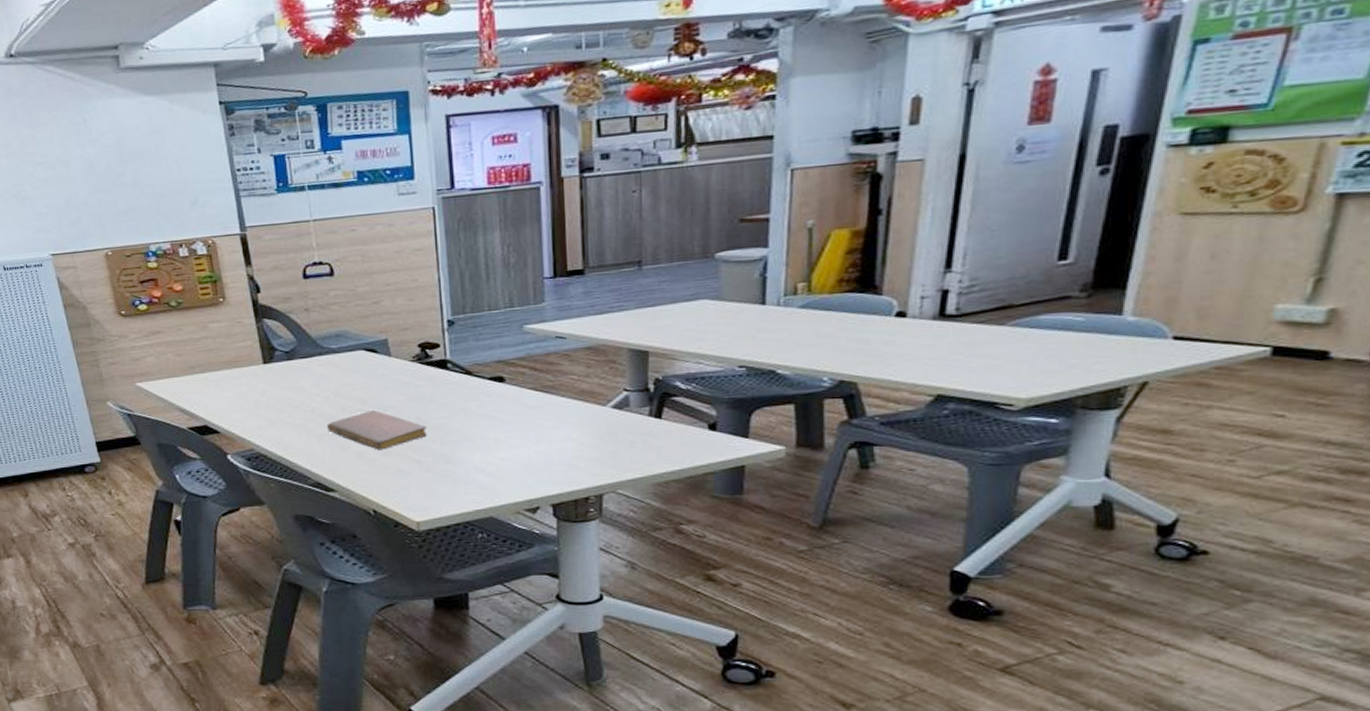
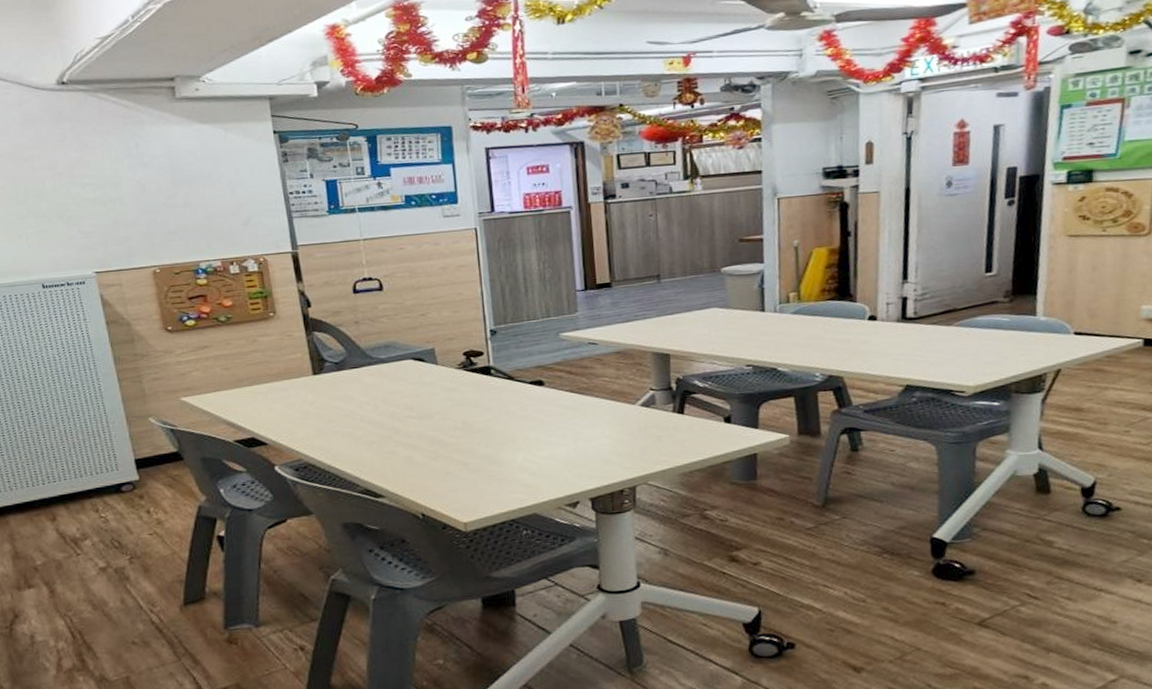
notebook: present [326,410,427,450] -> none [375,416,473,455]

